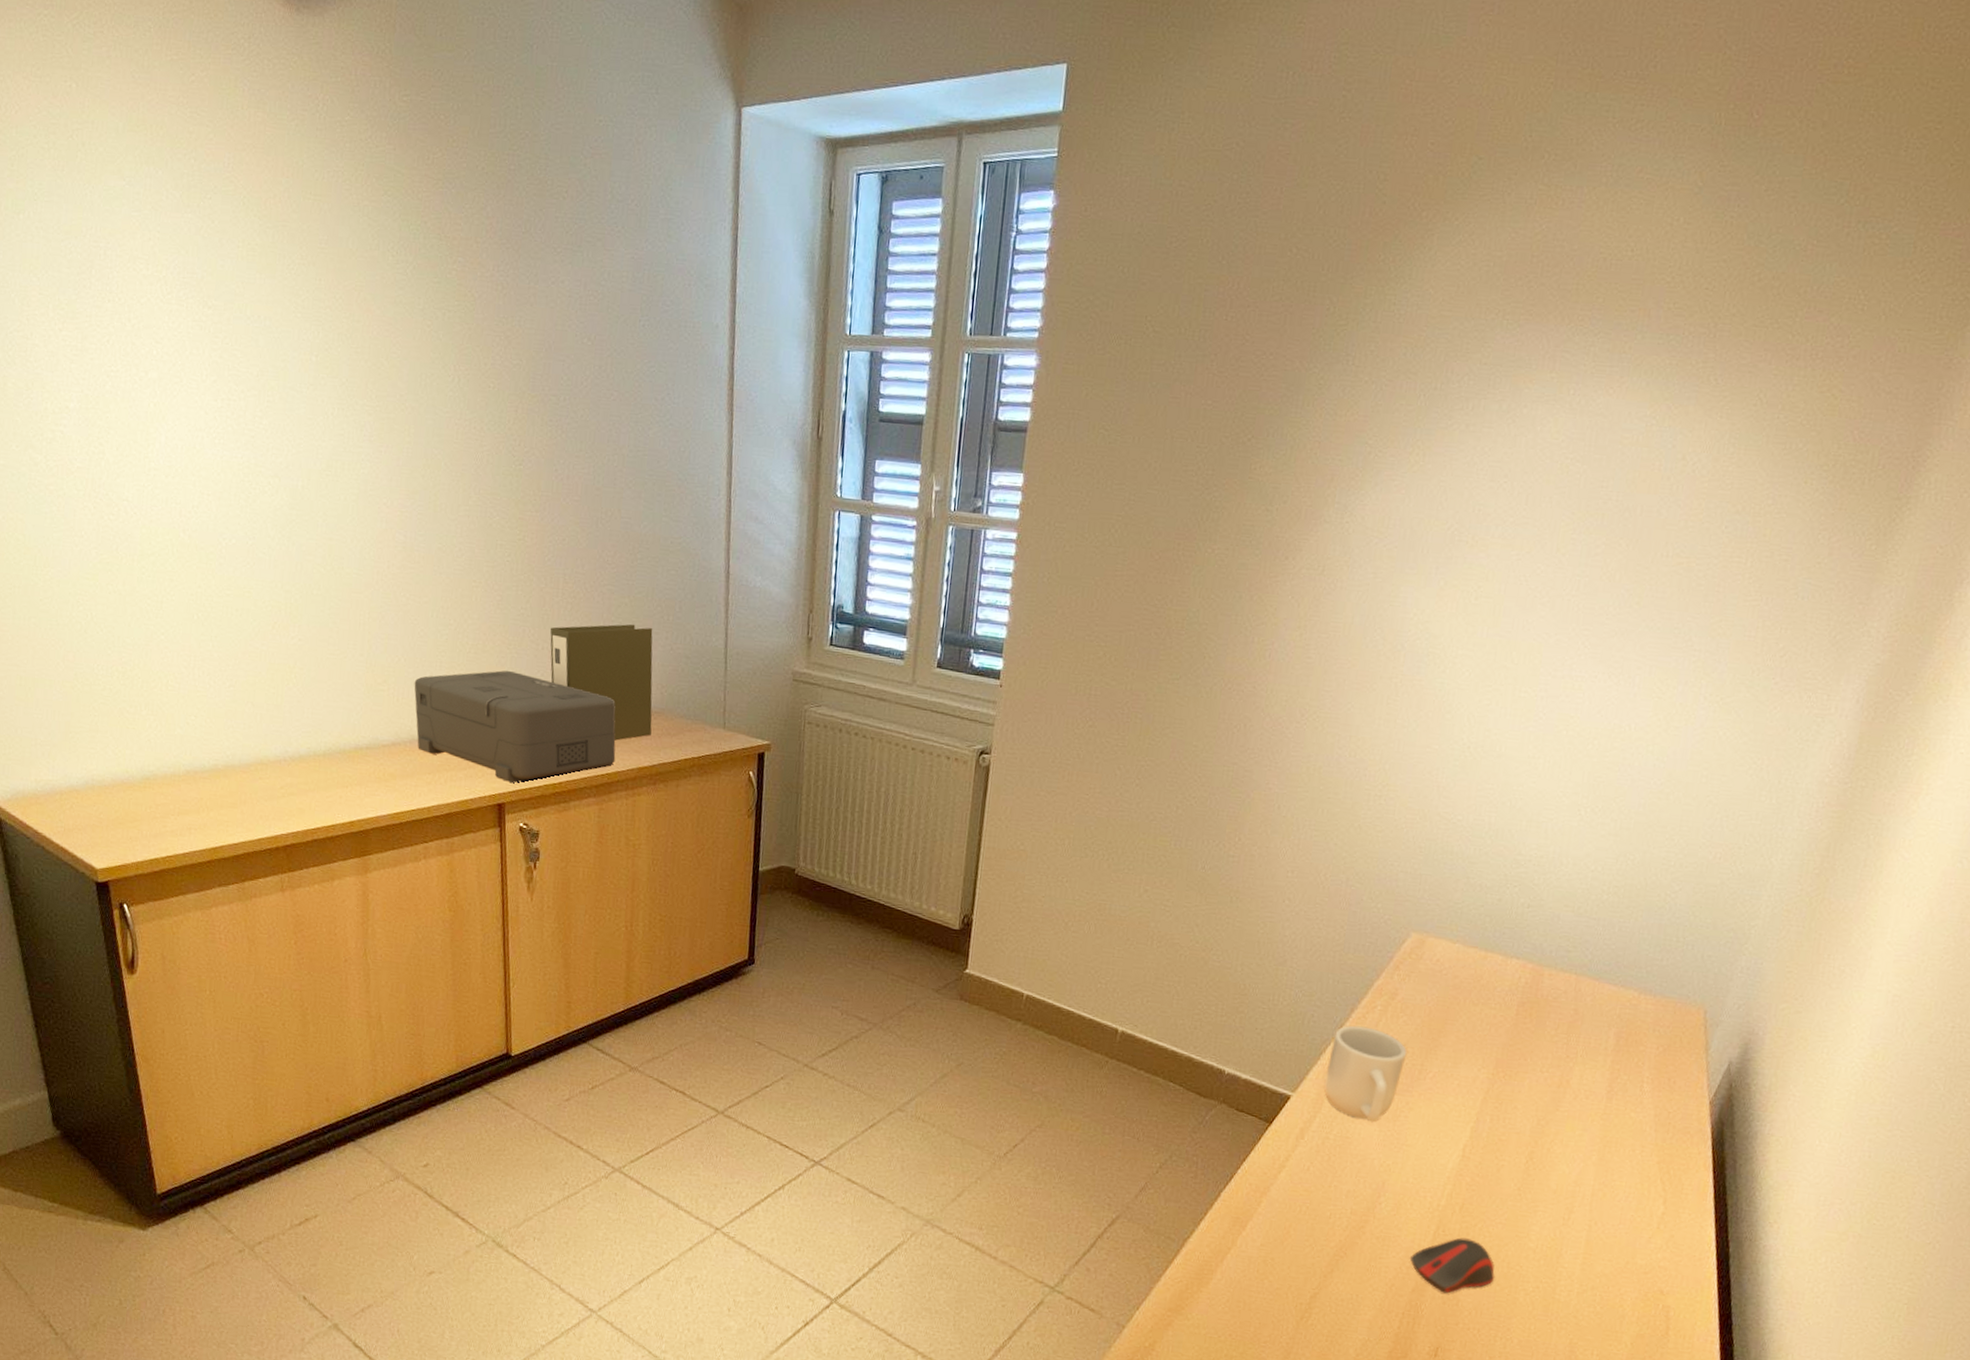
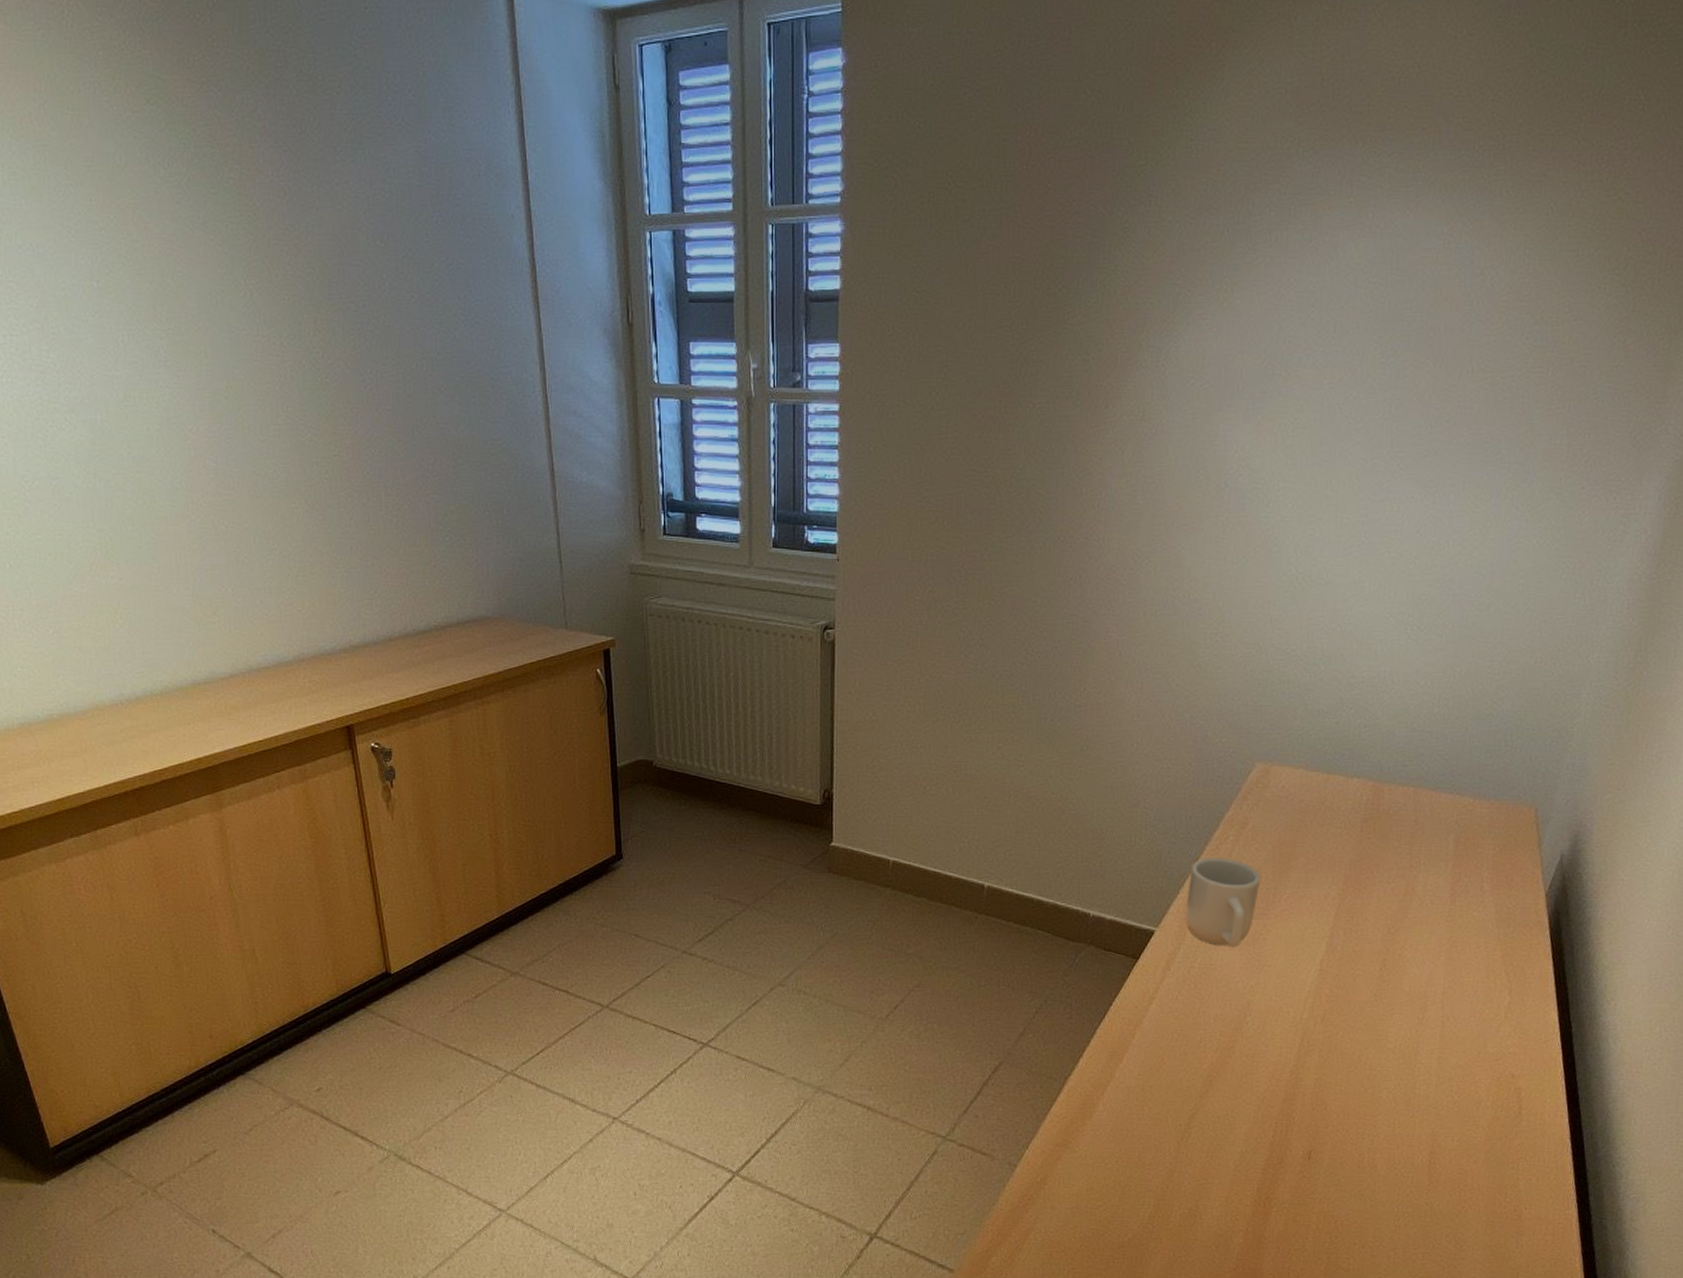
storage case: present [414,670,616,783] -> none [245,590,460,703]
binder: present [550,624,653,741] -> none [378,531,493,651]
computer mouse: present [1409,1237,1496,1294] -> none [1278,1046,1359,1100]

